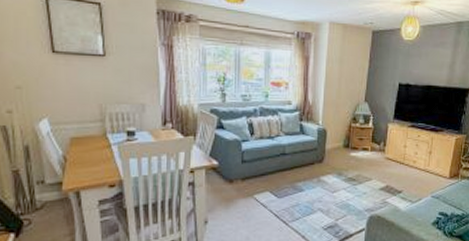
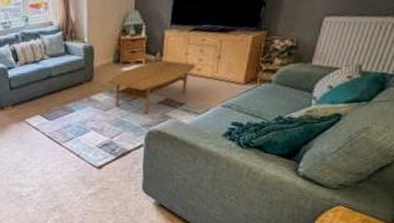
coffee table: none [337,149,412,199] -> present [108,60,196,114]

